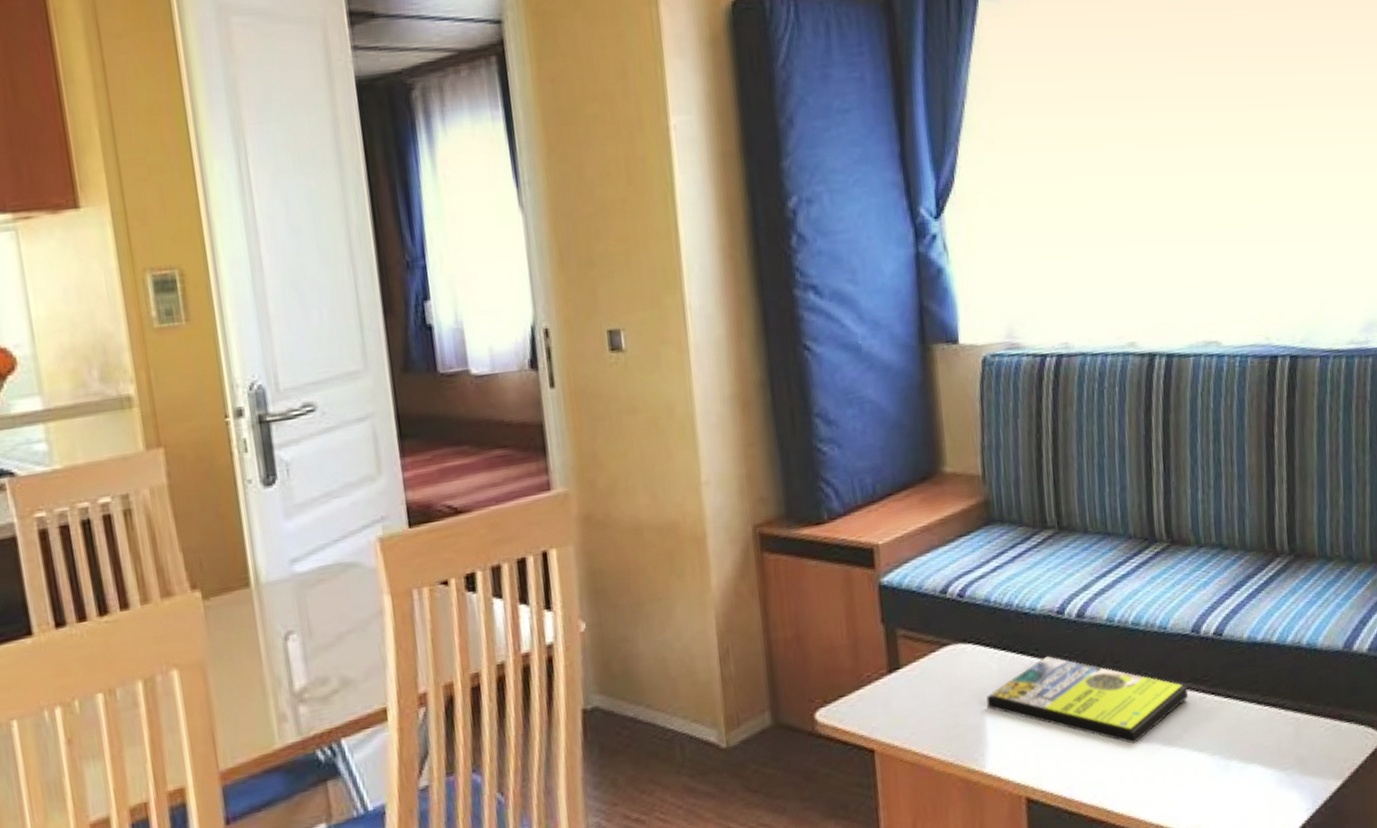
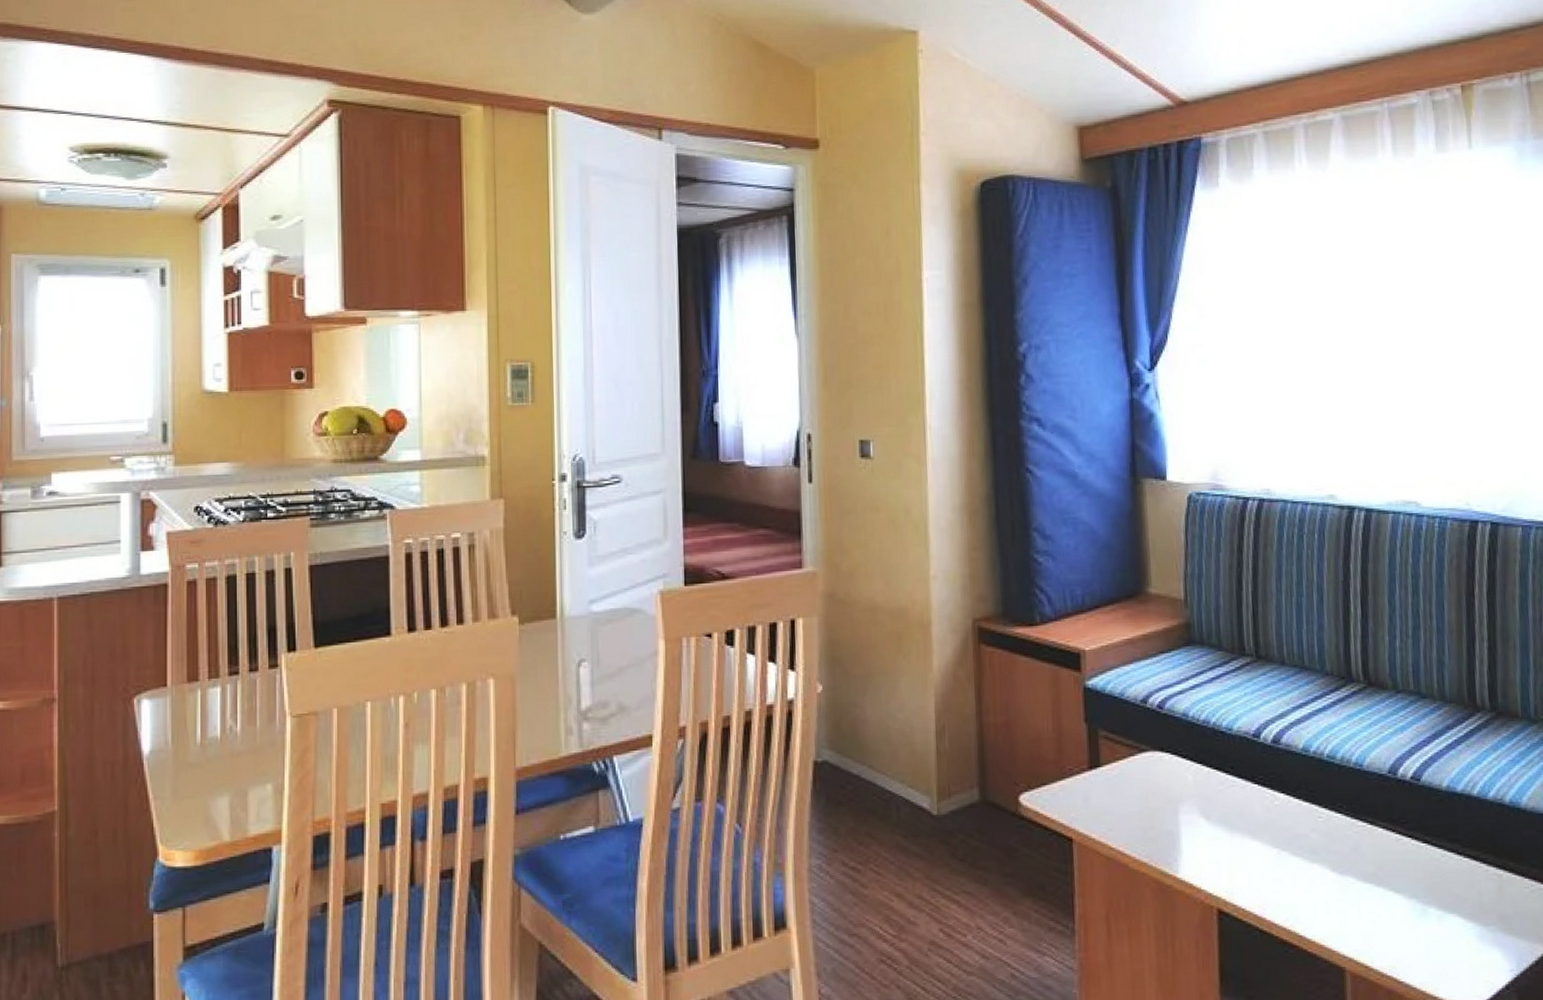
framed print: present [987,656,1189,744] -> none [1182,776,1385,873]

